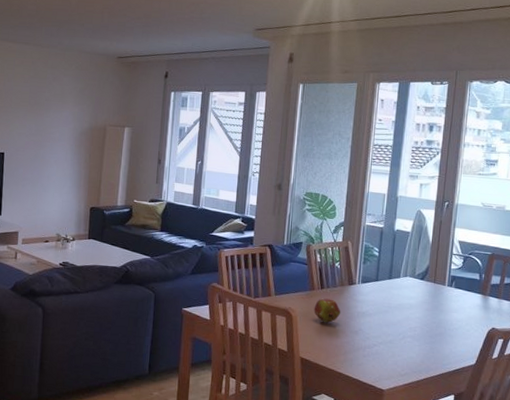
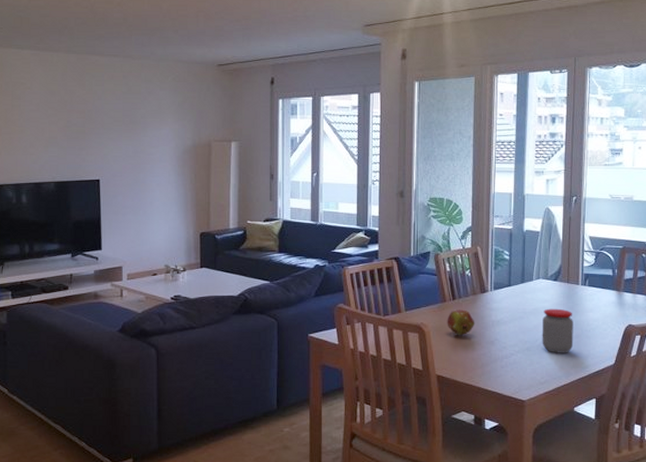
jar: none [404,305,437,349] -> present [542,308,574,353]

